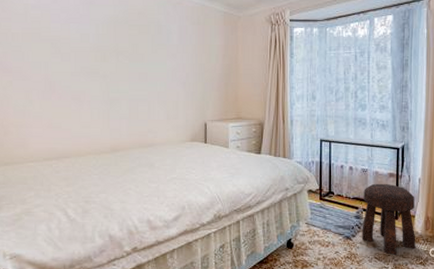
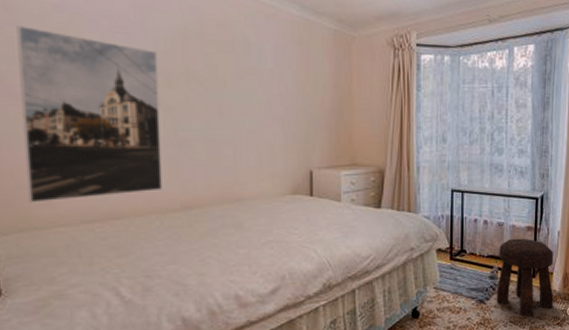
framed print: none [9,21,98,145] -> present [16,26,162,203]

